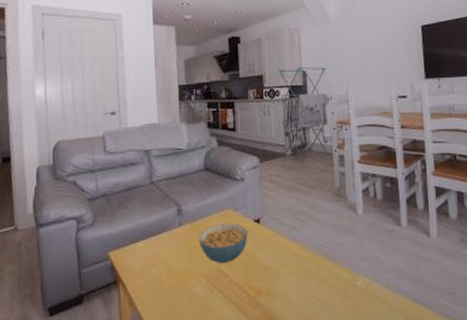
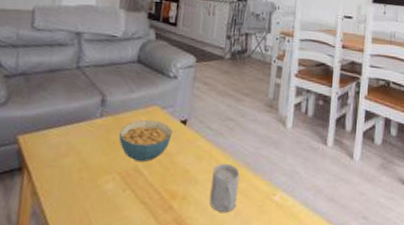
mug: none [293,255,321,303] -> present [209,163,240,212]

